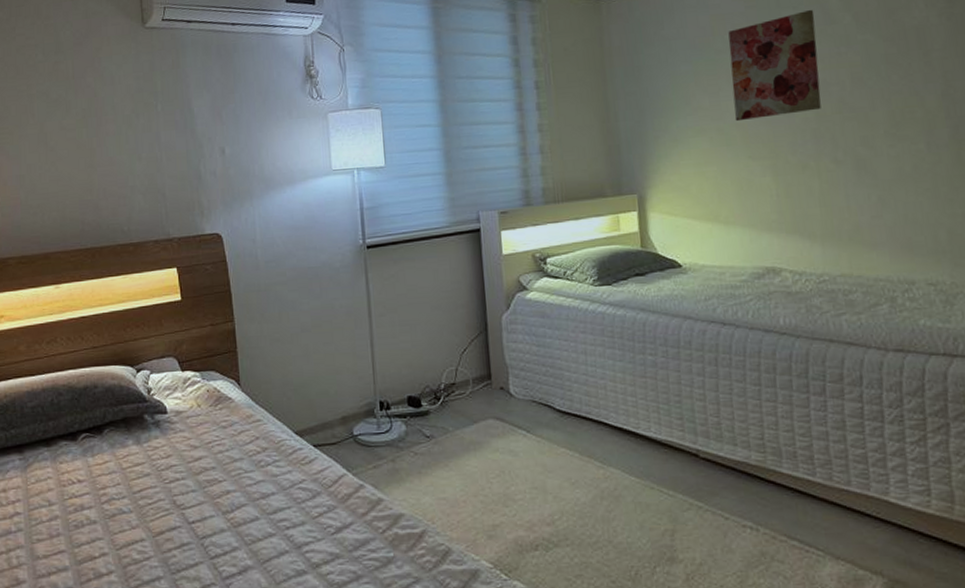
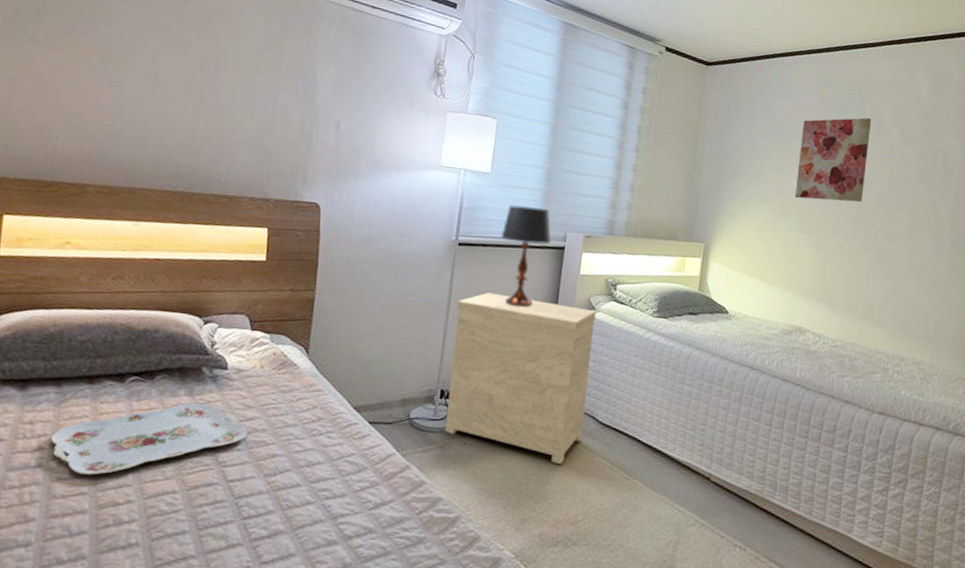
serving tray: none [23,450,200,534] -> present [50,403,249,475]
side table: none [379,290,541,462] -> present [445,292,597,464]
table lamp: none [409,192,464,302] -> present [500,205,551,308]

